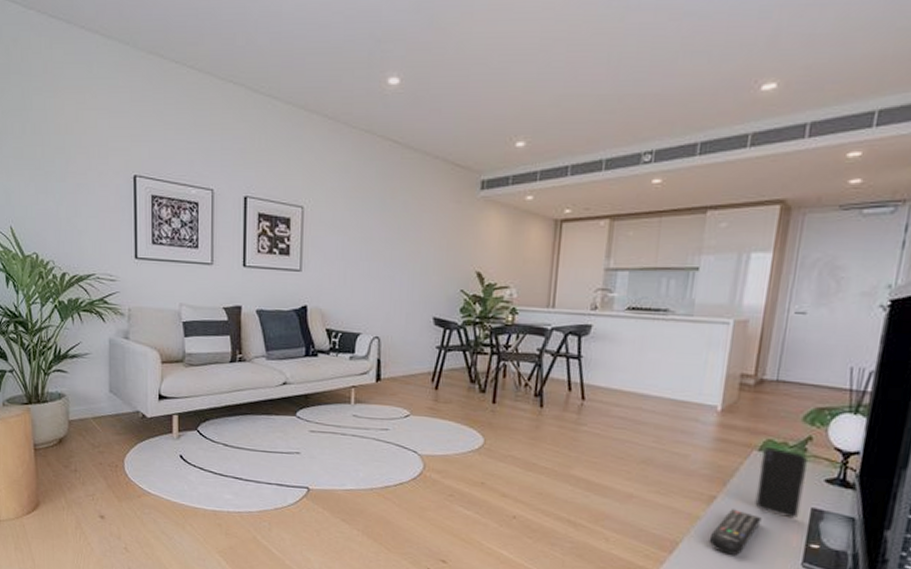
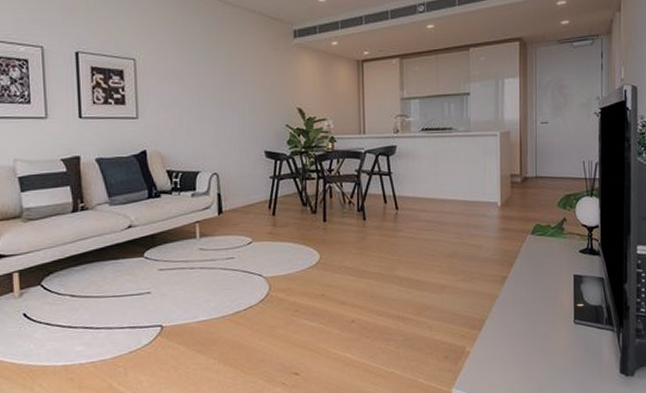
remote control: present [709,509,762,555] -> none [506,285,541,323]
smartphone: present [755,448,807,519] -> none [534,230,567,286]

